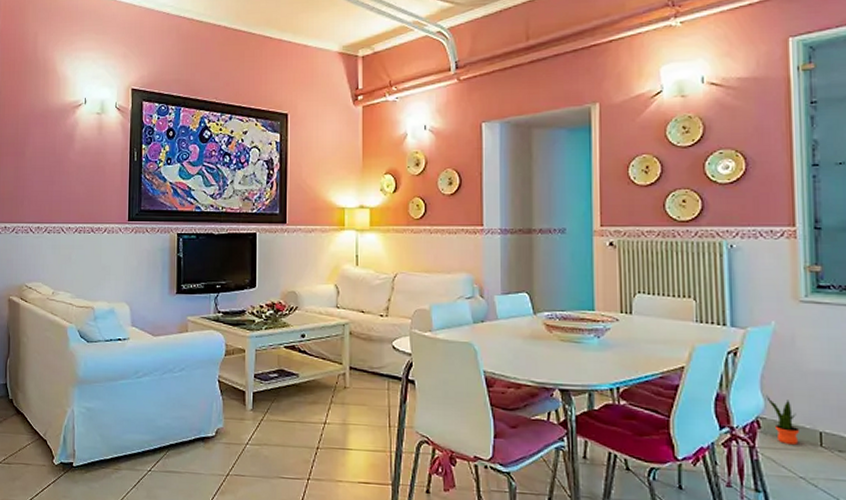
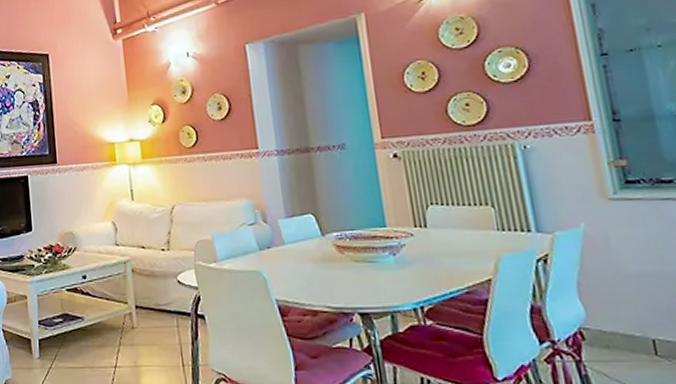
potted plant: present [766,394,799,445] -> none [586,302,630,355]

